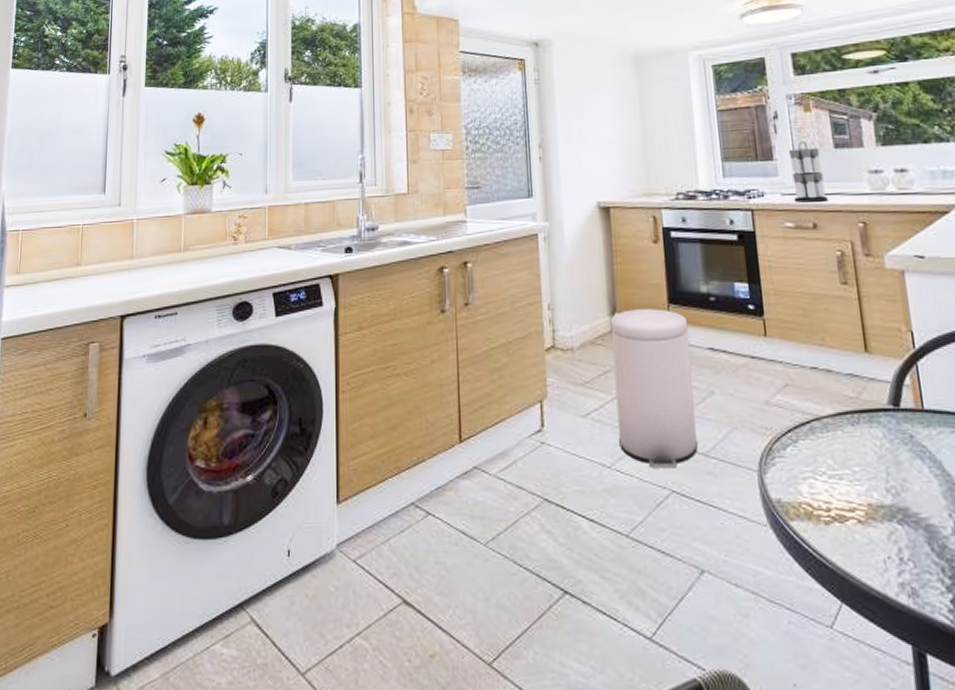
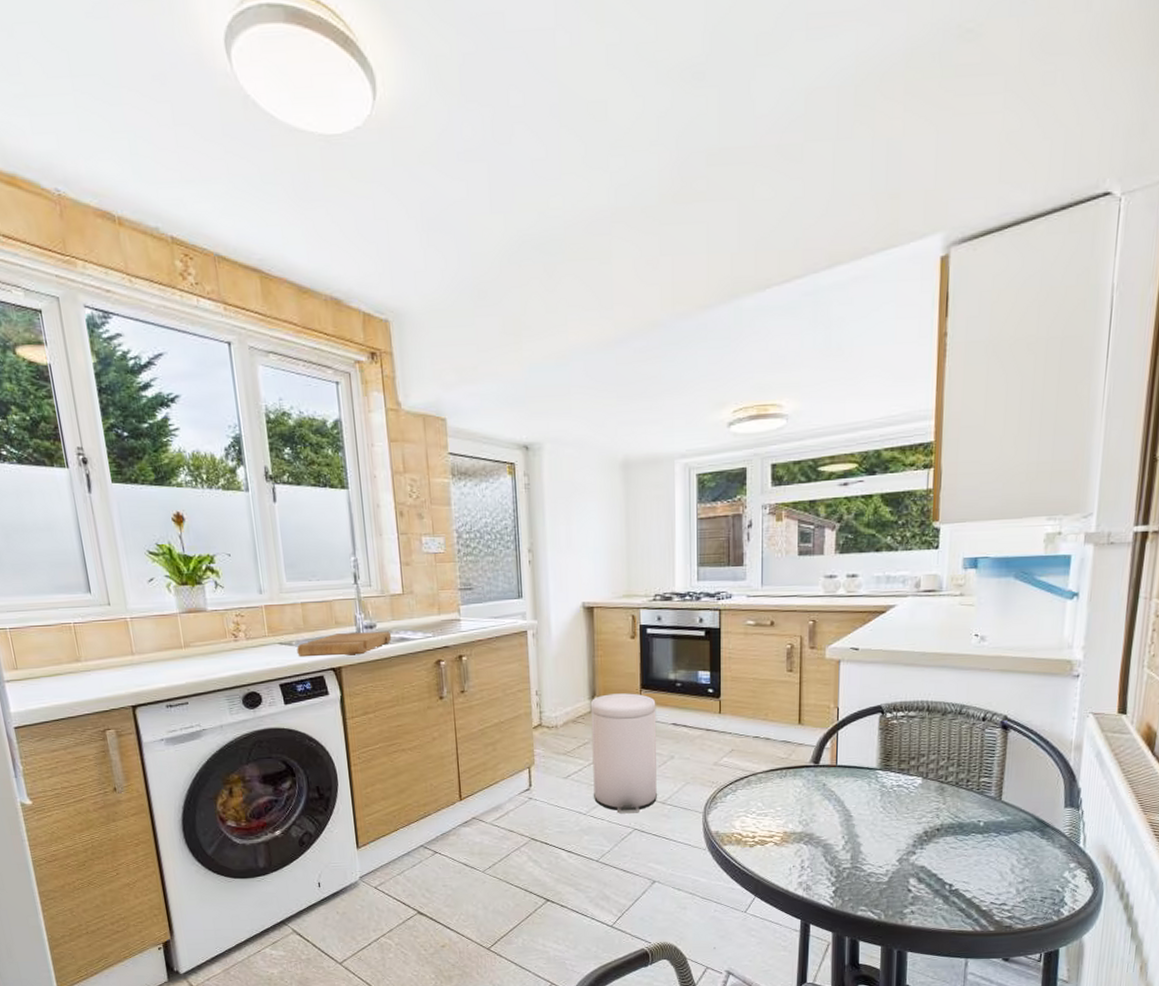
cutting board: none [295,234,394,262] -> present [297,631,392,657]
spice rack: present [788,141,829,204] -> none [757,548,787,605]

